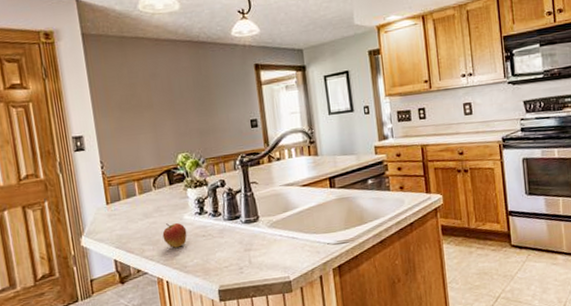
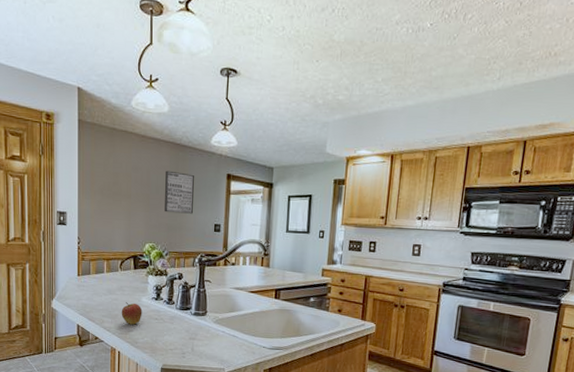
wall art: none [187,71,225,117] -> present [165,170,194,214]

